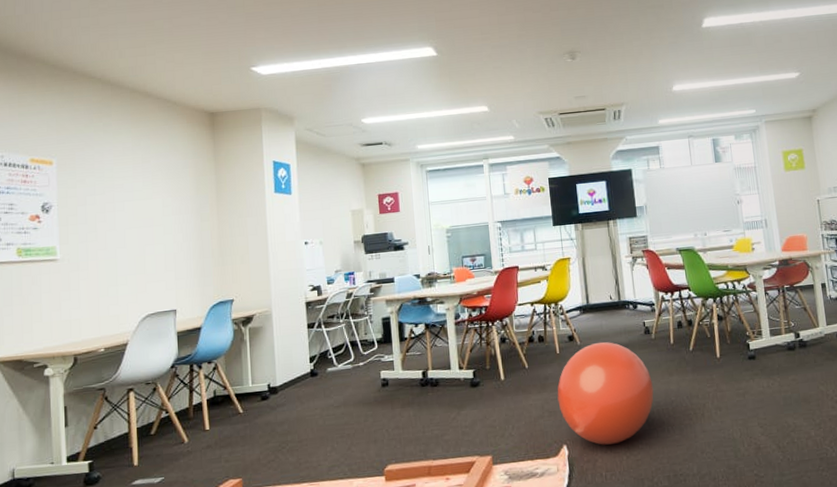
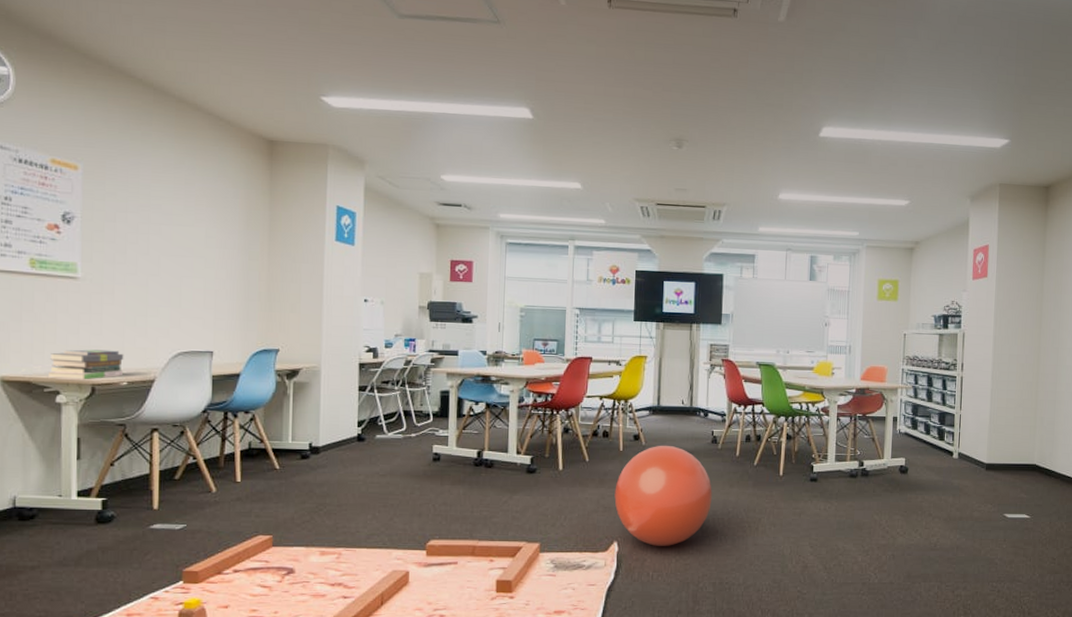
books: none [37,320,100,354] -> present [48,349,124,380]

